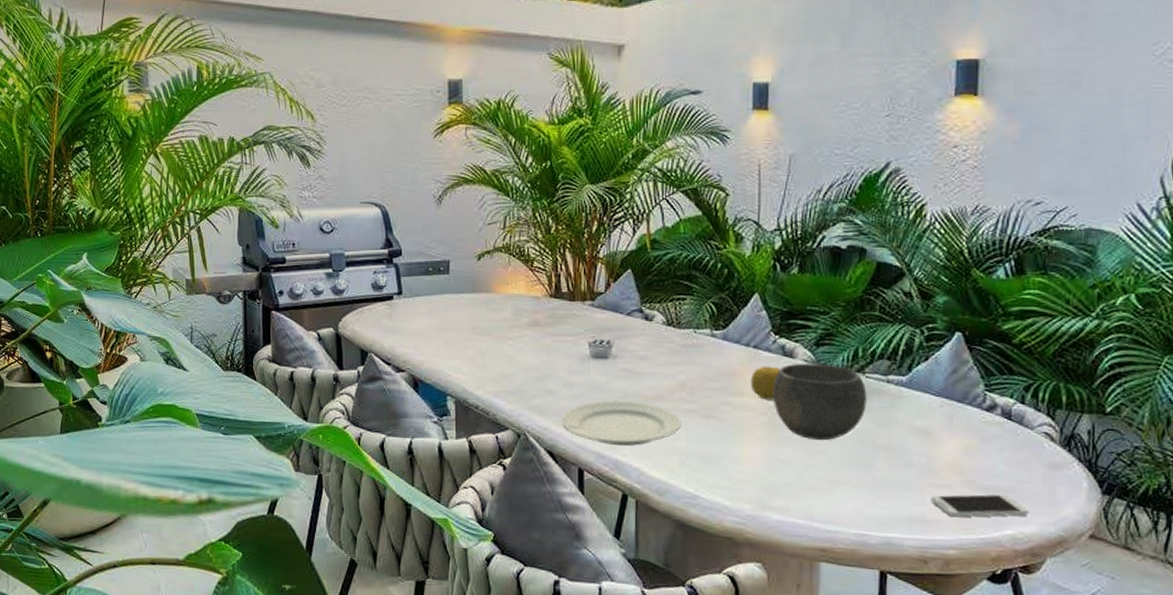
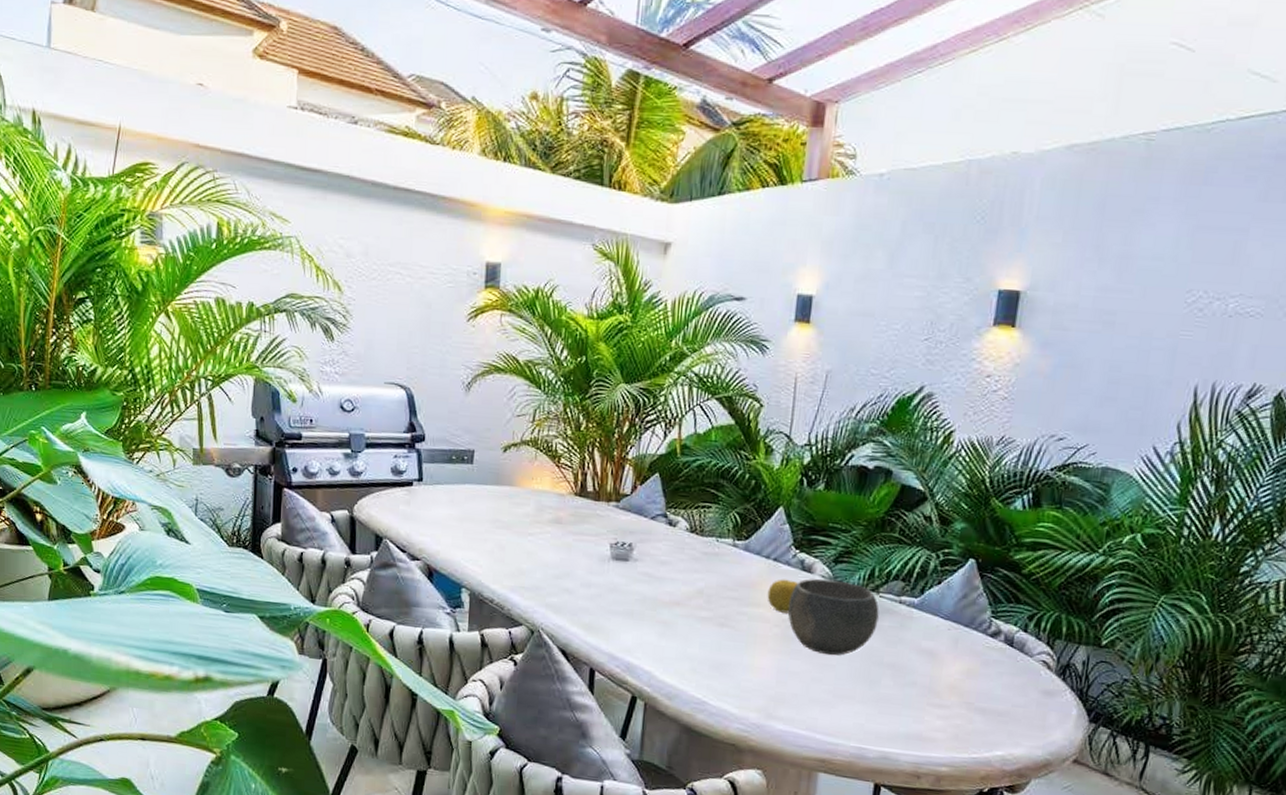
plate: present [562,400,681,446] -> none [577,603,696,649]
smartphone: present [930,494,1029,518] -> none [929,714,1020,739]

